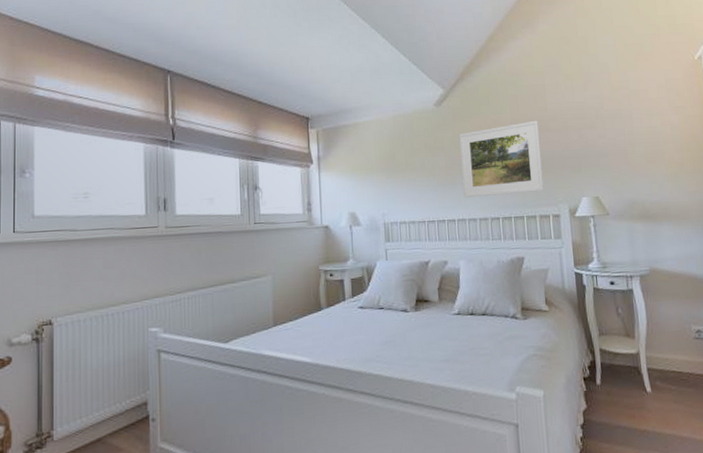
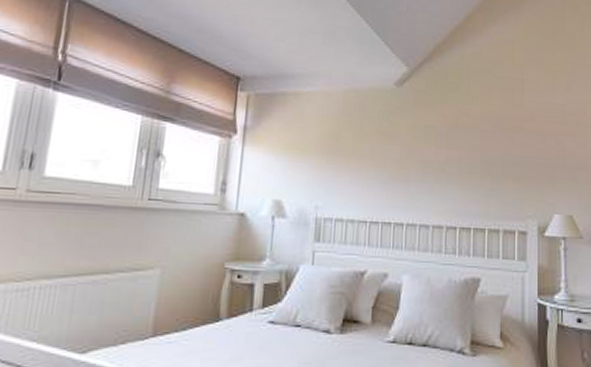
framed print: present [459,120,544,198] -> none [417,118,512,202]

